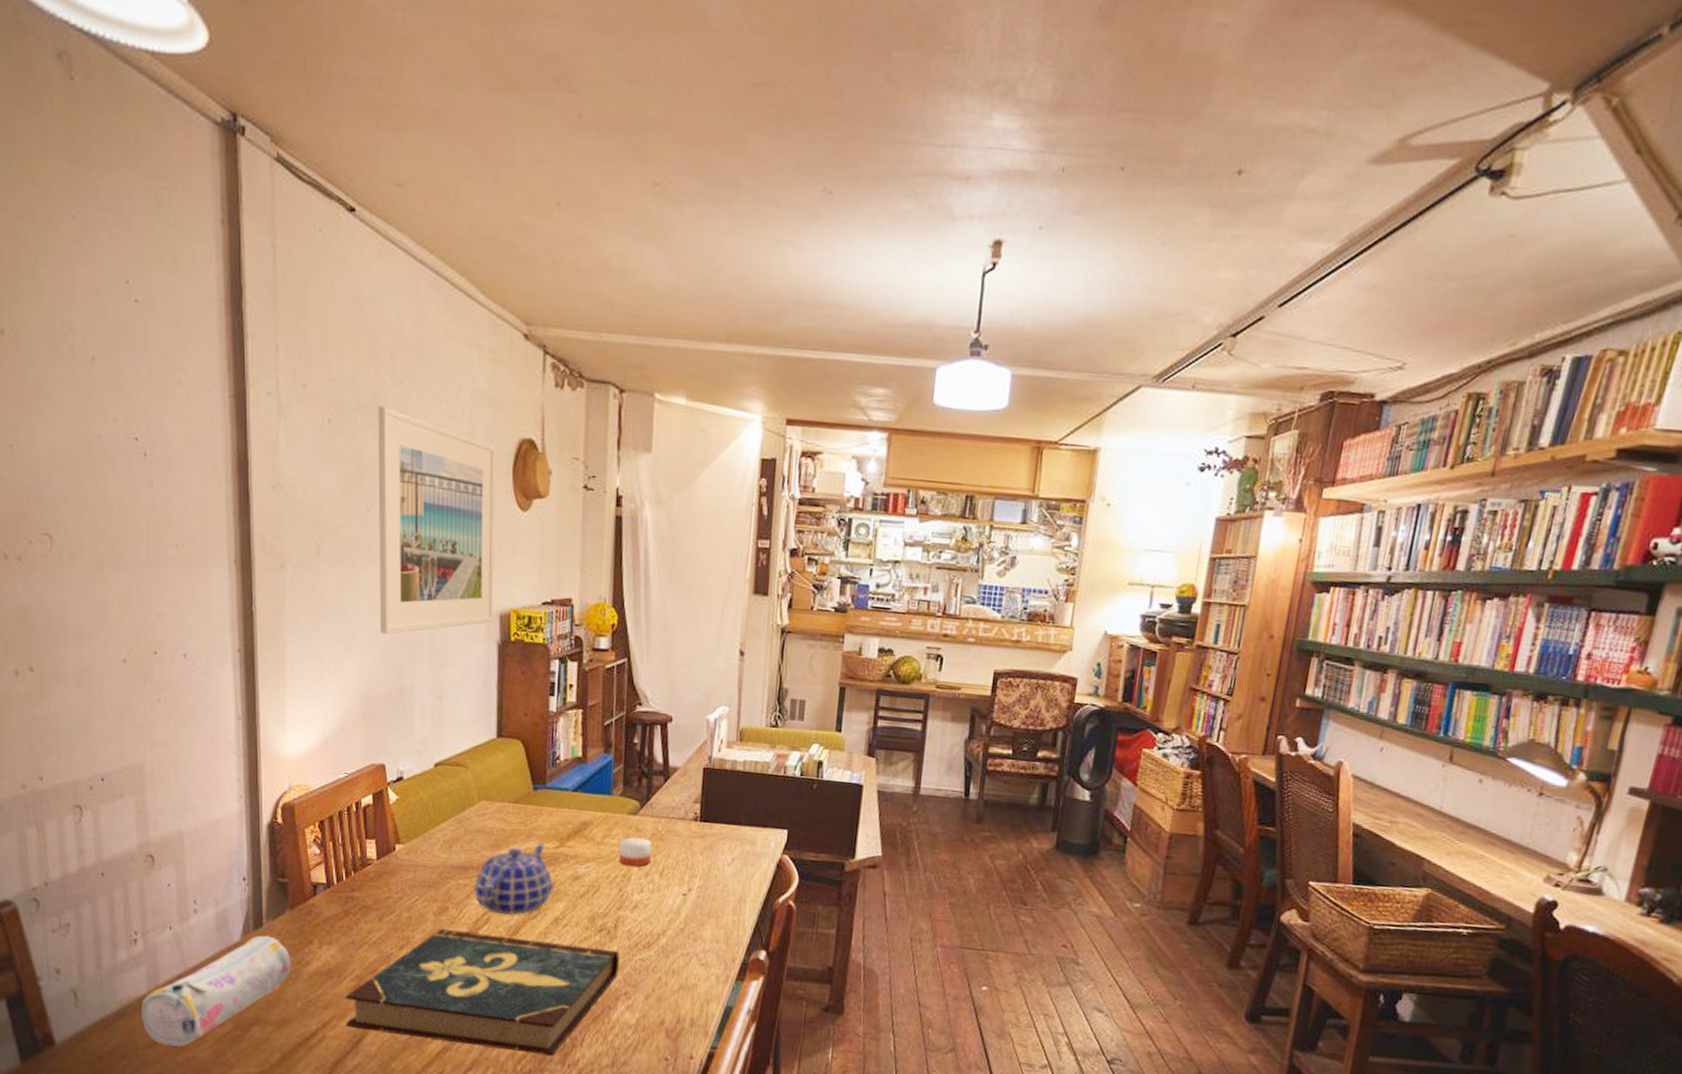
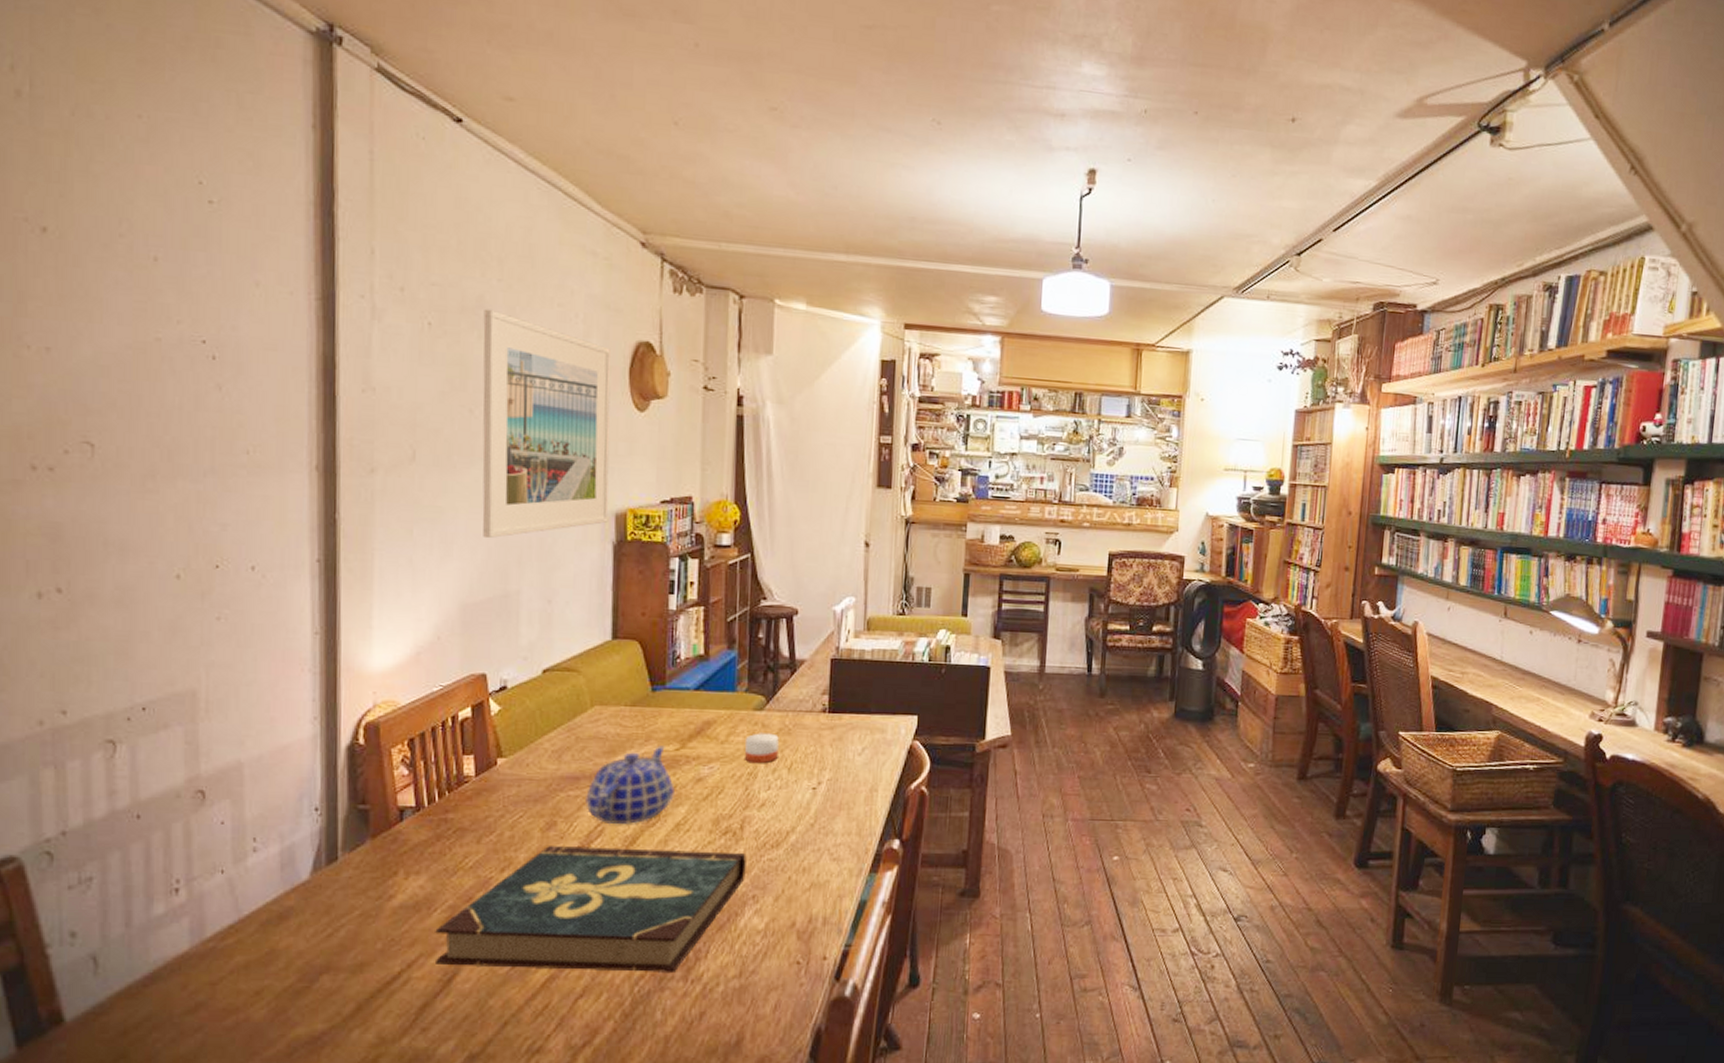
pencil case: present [141,935,291,1047] -> none [181,870,371,1008]

